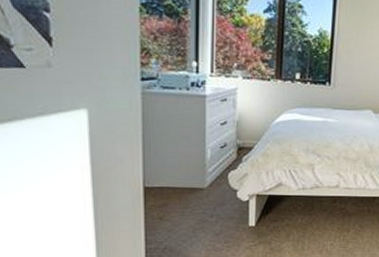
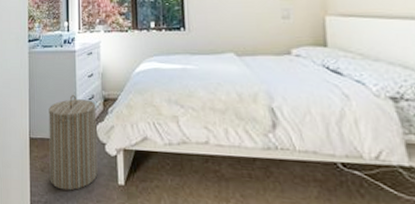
laundry hamper: none [169,143,229,236] -> present [48,95,98,191]

